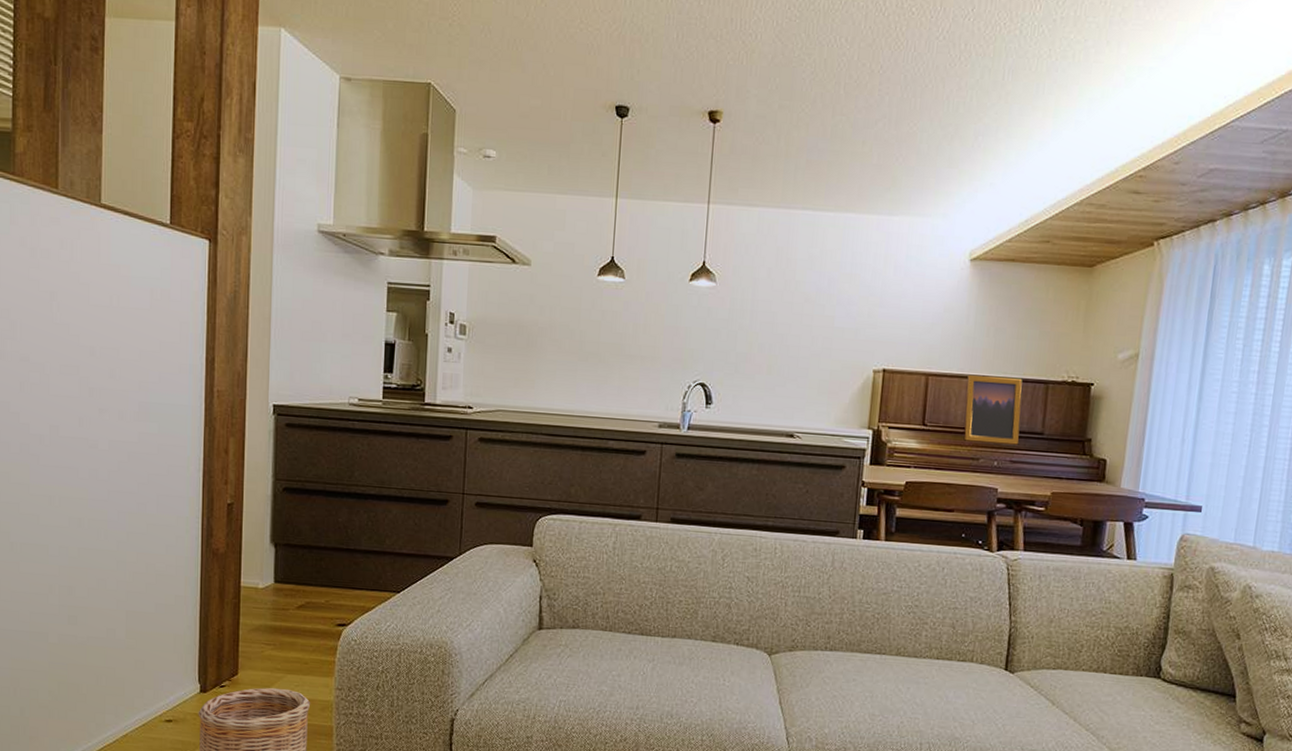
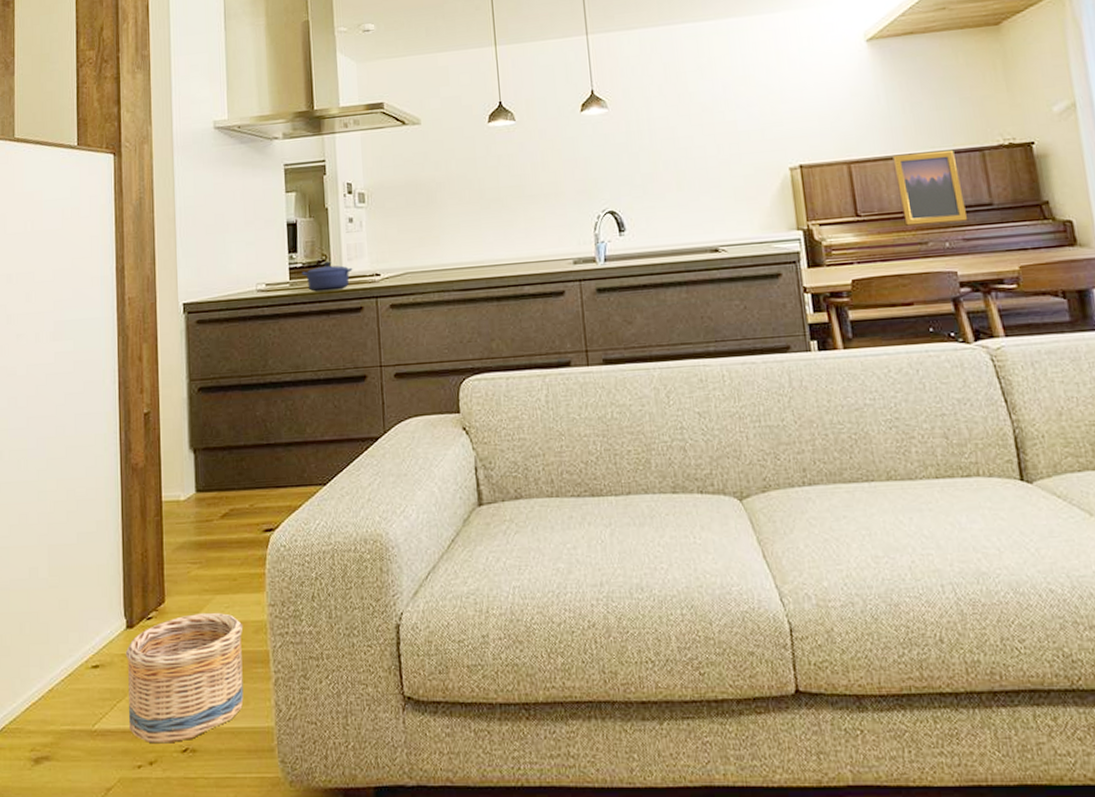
cooking pot: none [395,386,447,417] -> present [302,261,353,293]

